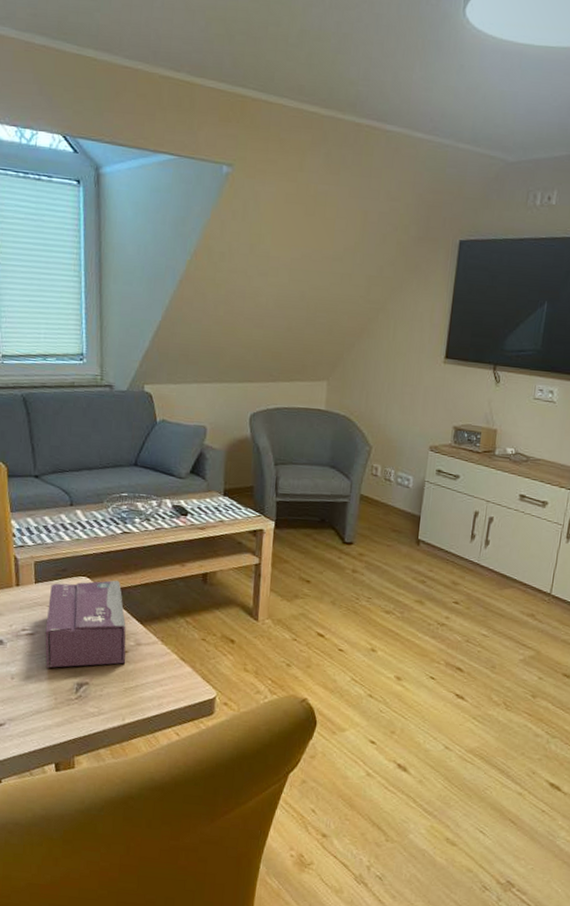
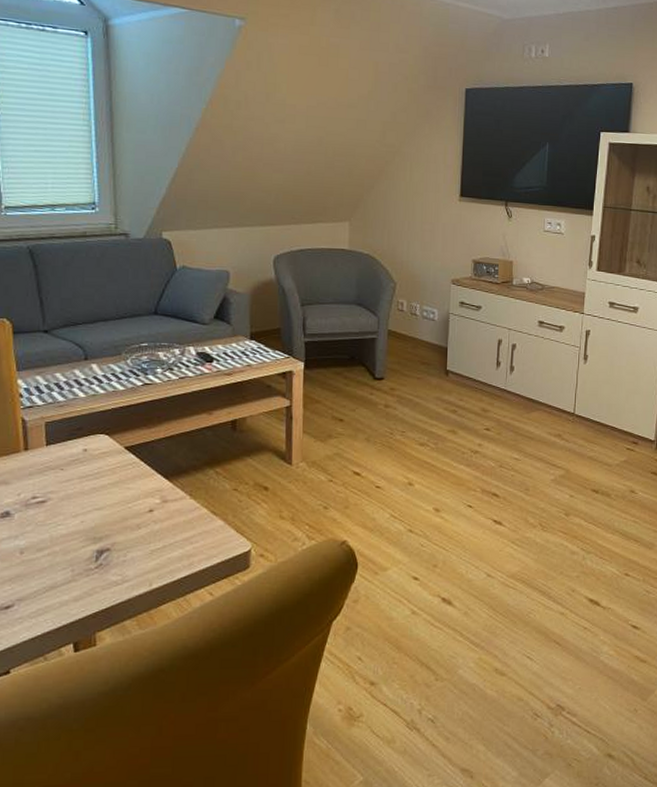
tissue box: present [45,580,126,668] -> none [59,435,152,538]

